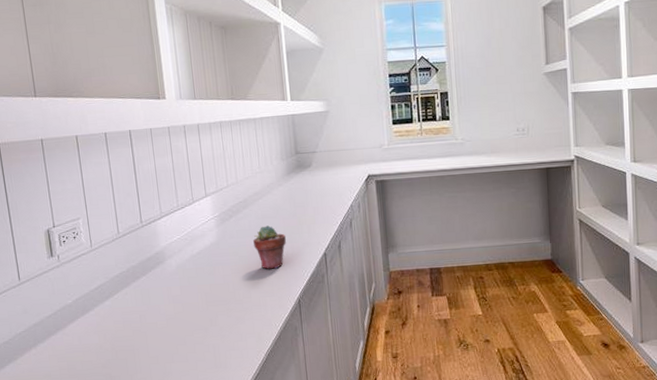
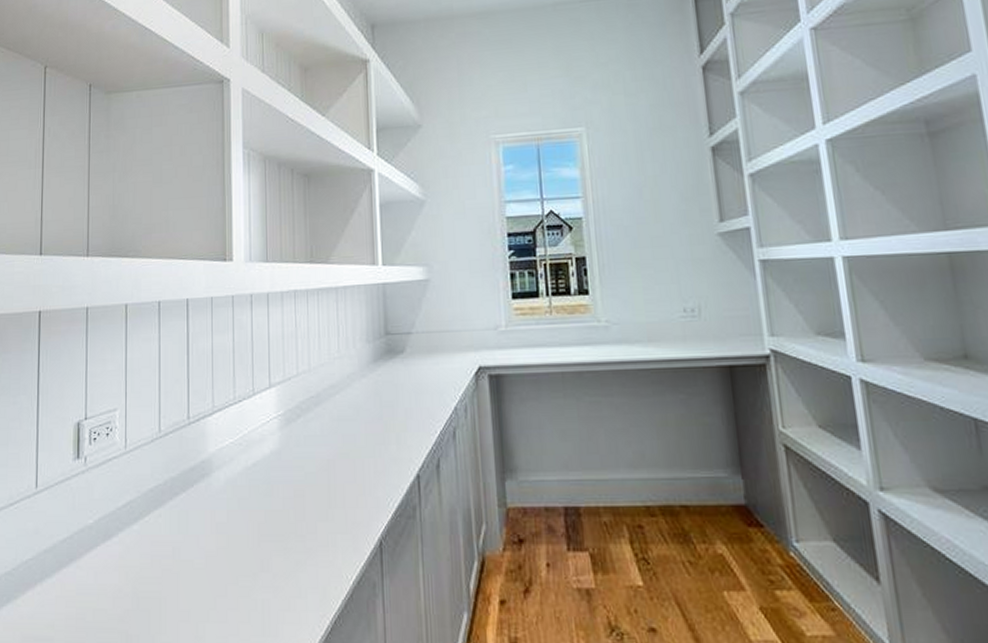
potted succulent: present [252,225,286,269] -> none [324,431,367,493]

